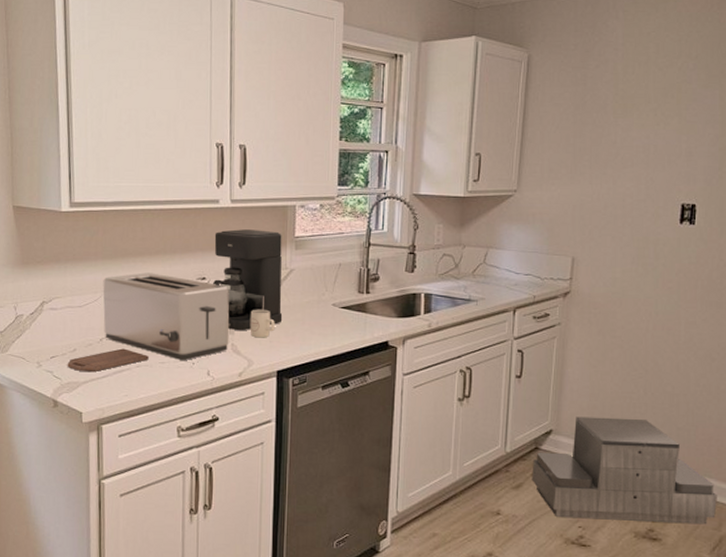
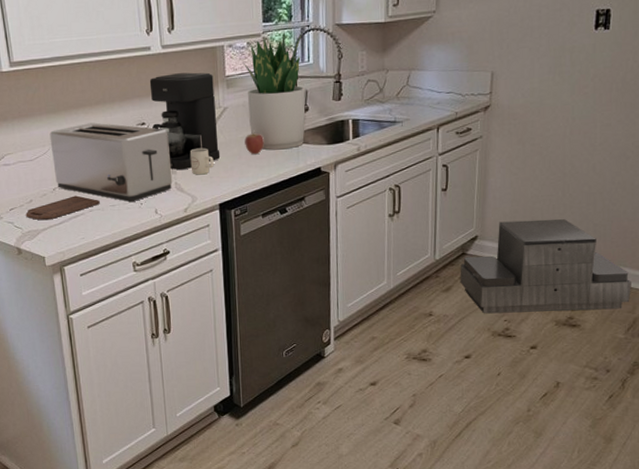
fruit: none [309,294,330,322] -> present [244,129,264,155]
planter: none [314,195,379,319] -> present [243,30,306,150]

